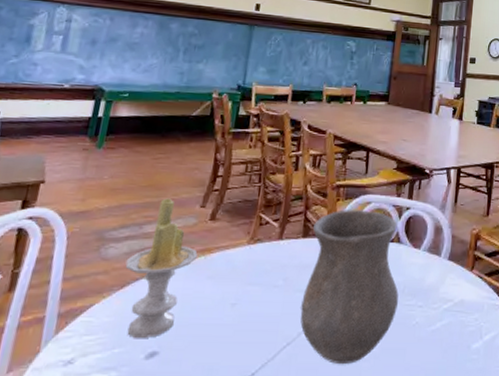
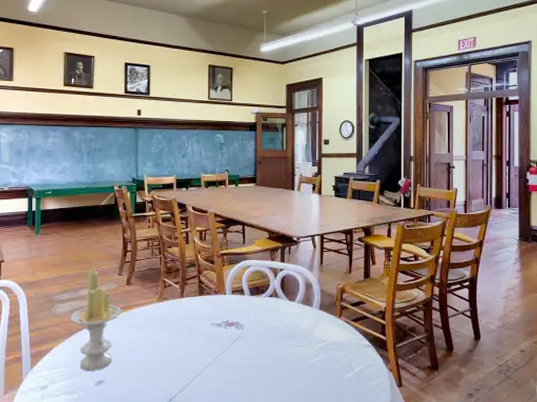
vase: present [300,210,399,364] -> none [204,273,280,389]

